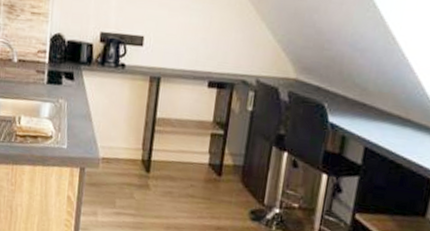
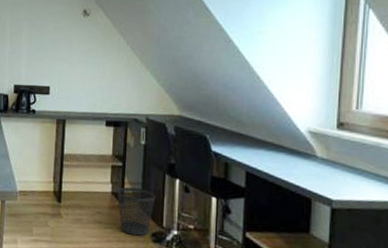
wastebasket: none [215,158,259,213] -> present [117,187,156,236]

